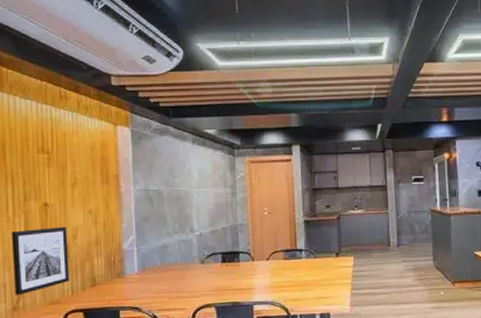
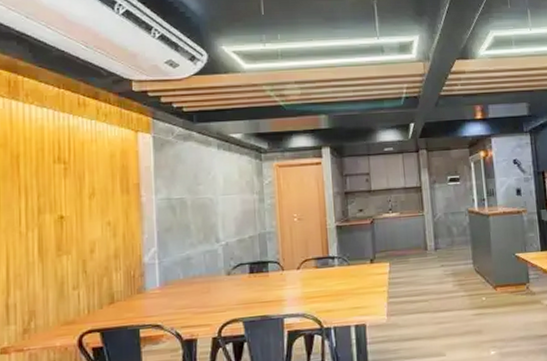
wall art: present [11,226,70,296] -> none [23,240,86,317]

